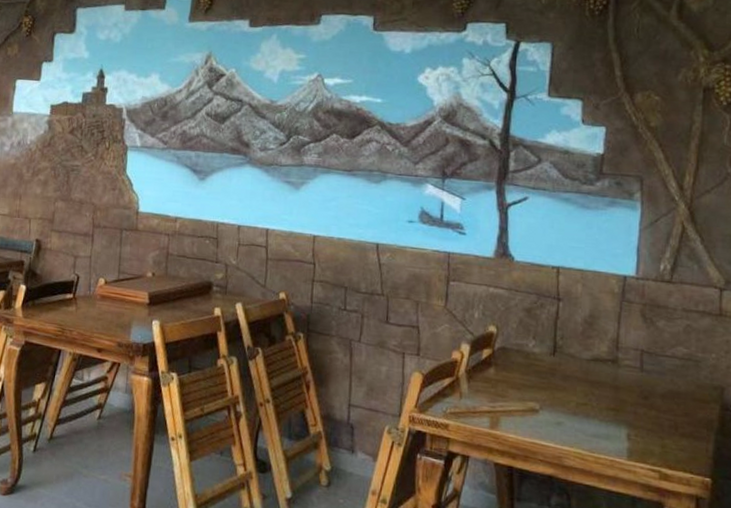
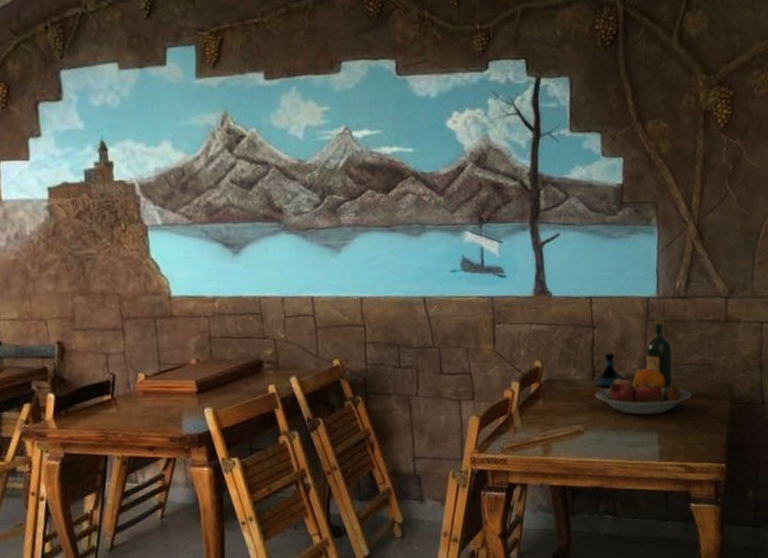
fruit bowl: none [555,351,672,407] -> present [595,368,692,416]
tequila bottle: none [557,329,591,368] -> present [596,353,624,389]
wine bottle: none [618,300,652,379] -> present [646,318,673,388]

